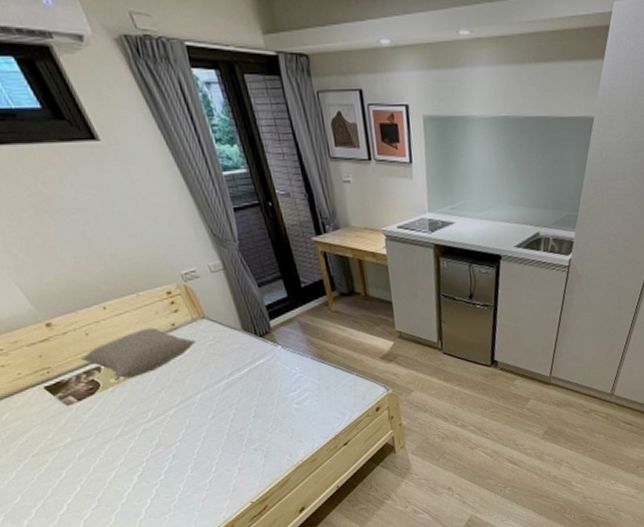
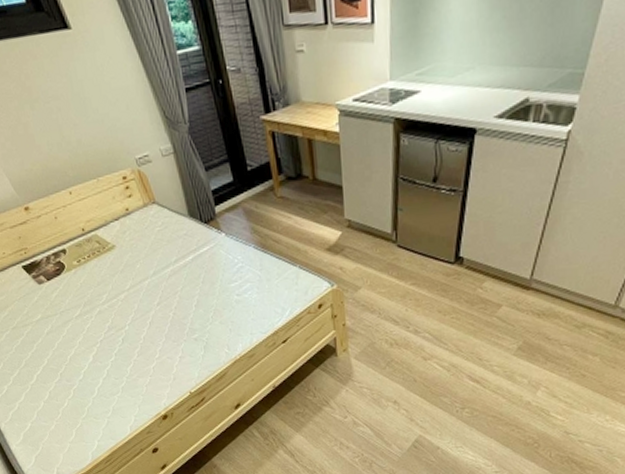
pillow: present [80,327,196,378] -> none [50,212,146,261]

